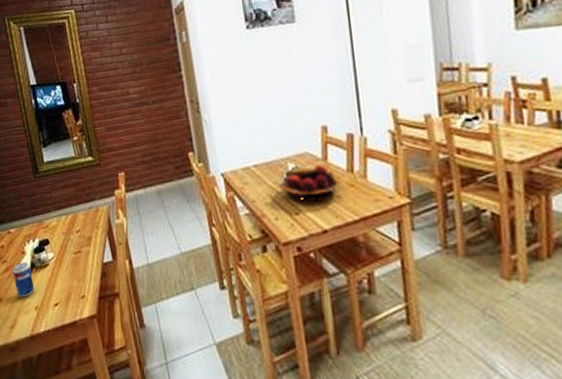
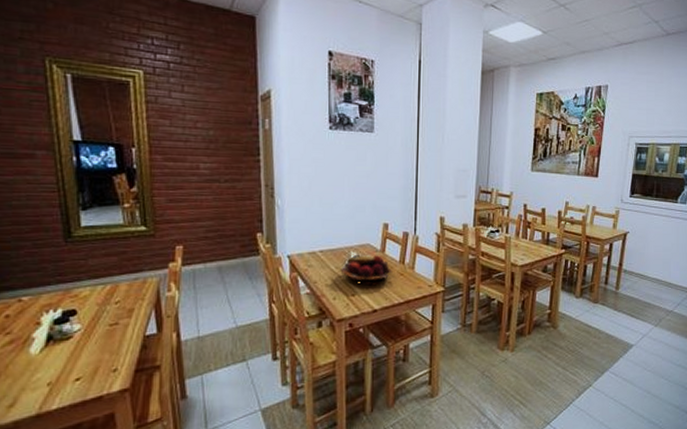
beverage can: present [13,262,35,298] -> none [19,334,50,373]

